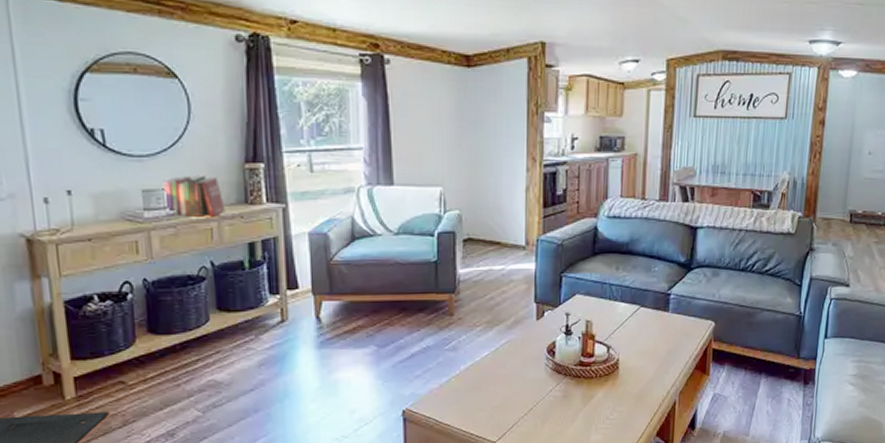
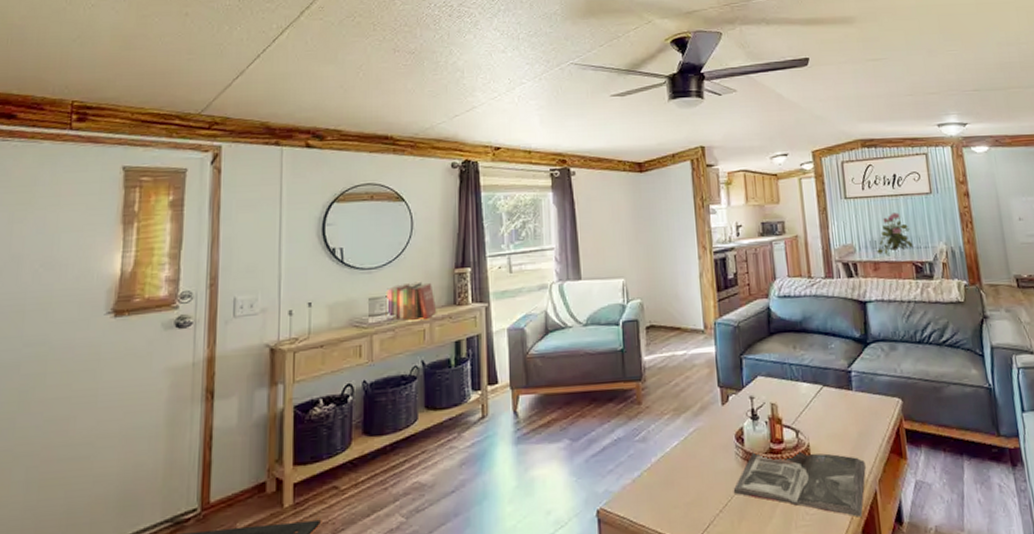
magazine: none [539,364,669,423] -> present [733,451,866,517]
flower bouquet: none [718,136,756,180] -> present [877,212,913,254]

